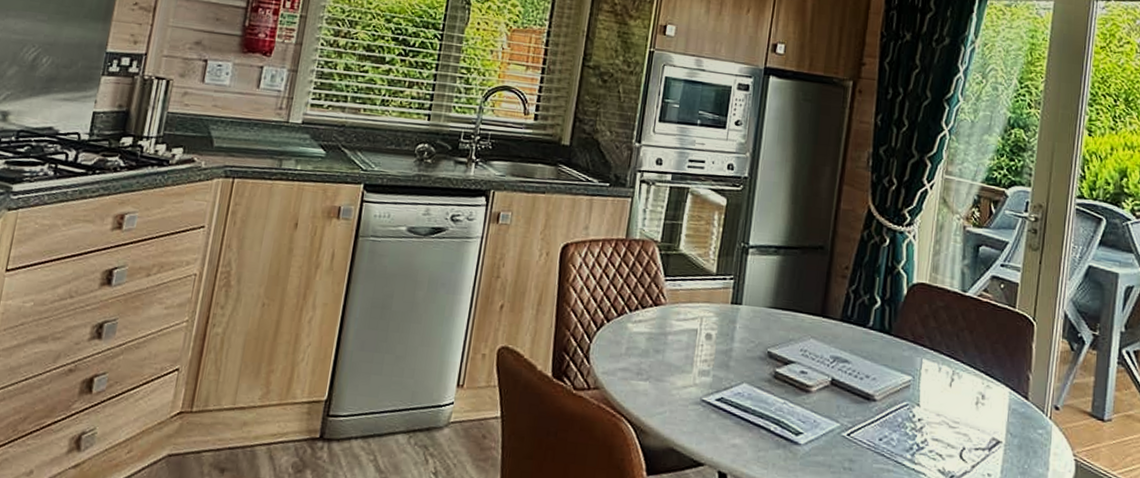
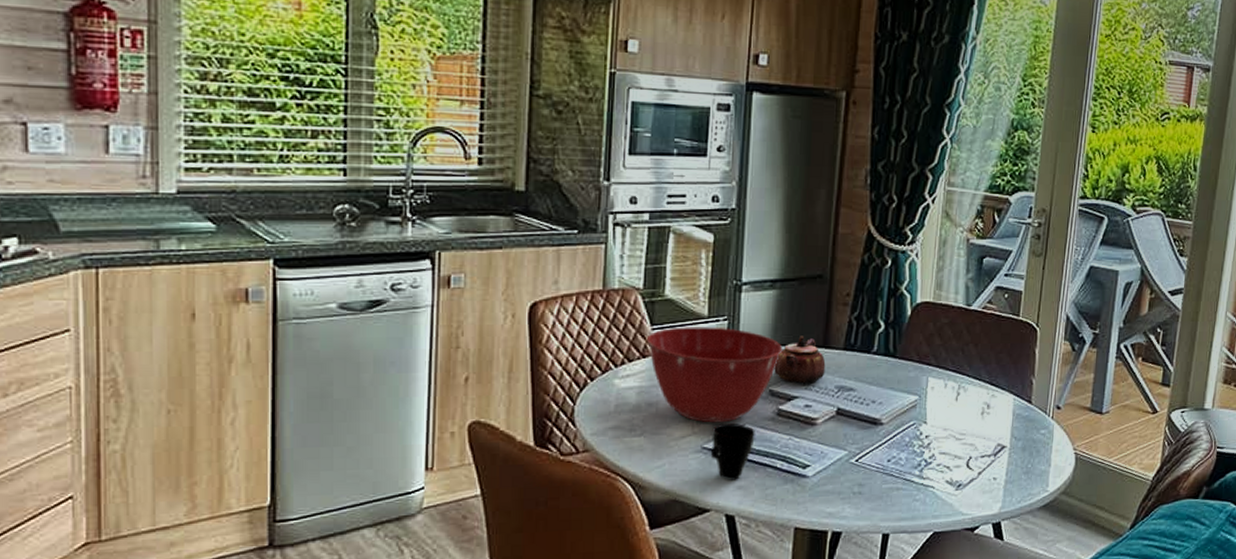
mixing bowl: none [659,280,783,378] -> present [646,326,783,423]
cup: none [708,378,752,438] -> present [710,423,755,480]
teapot: none [773,302,823,351] -> present [774,336,826,385]

